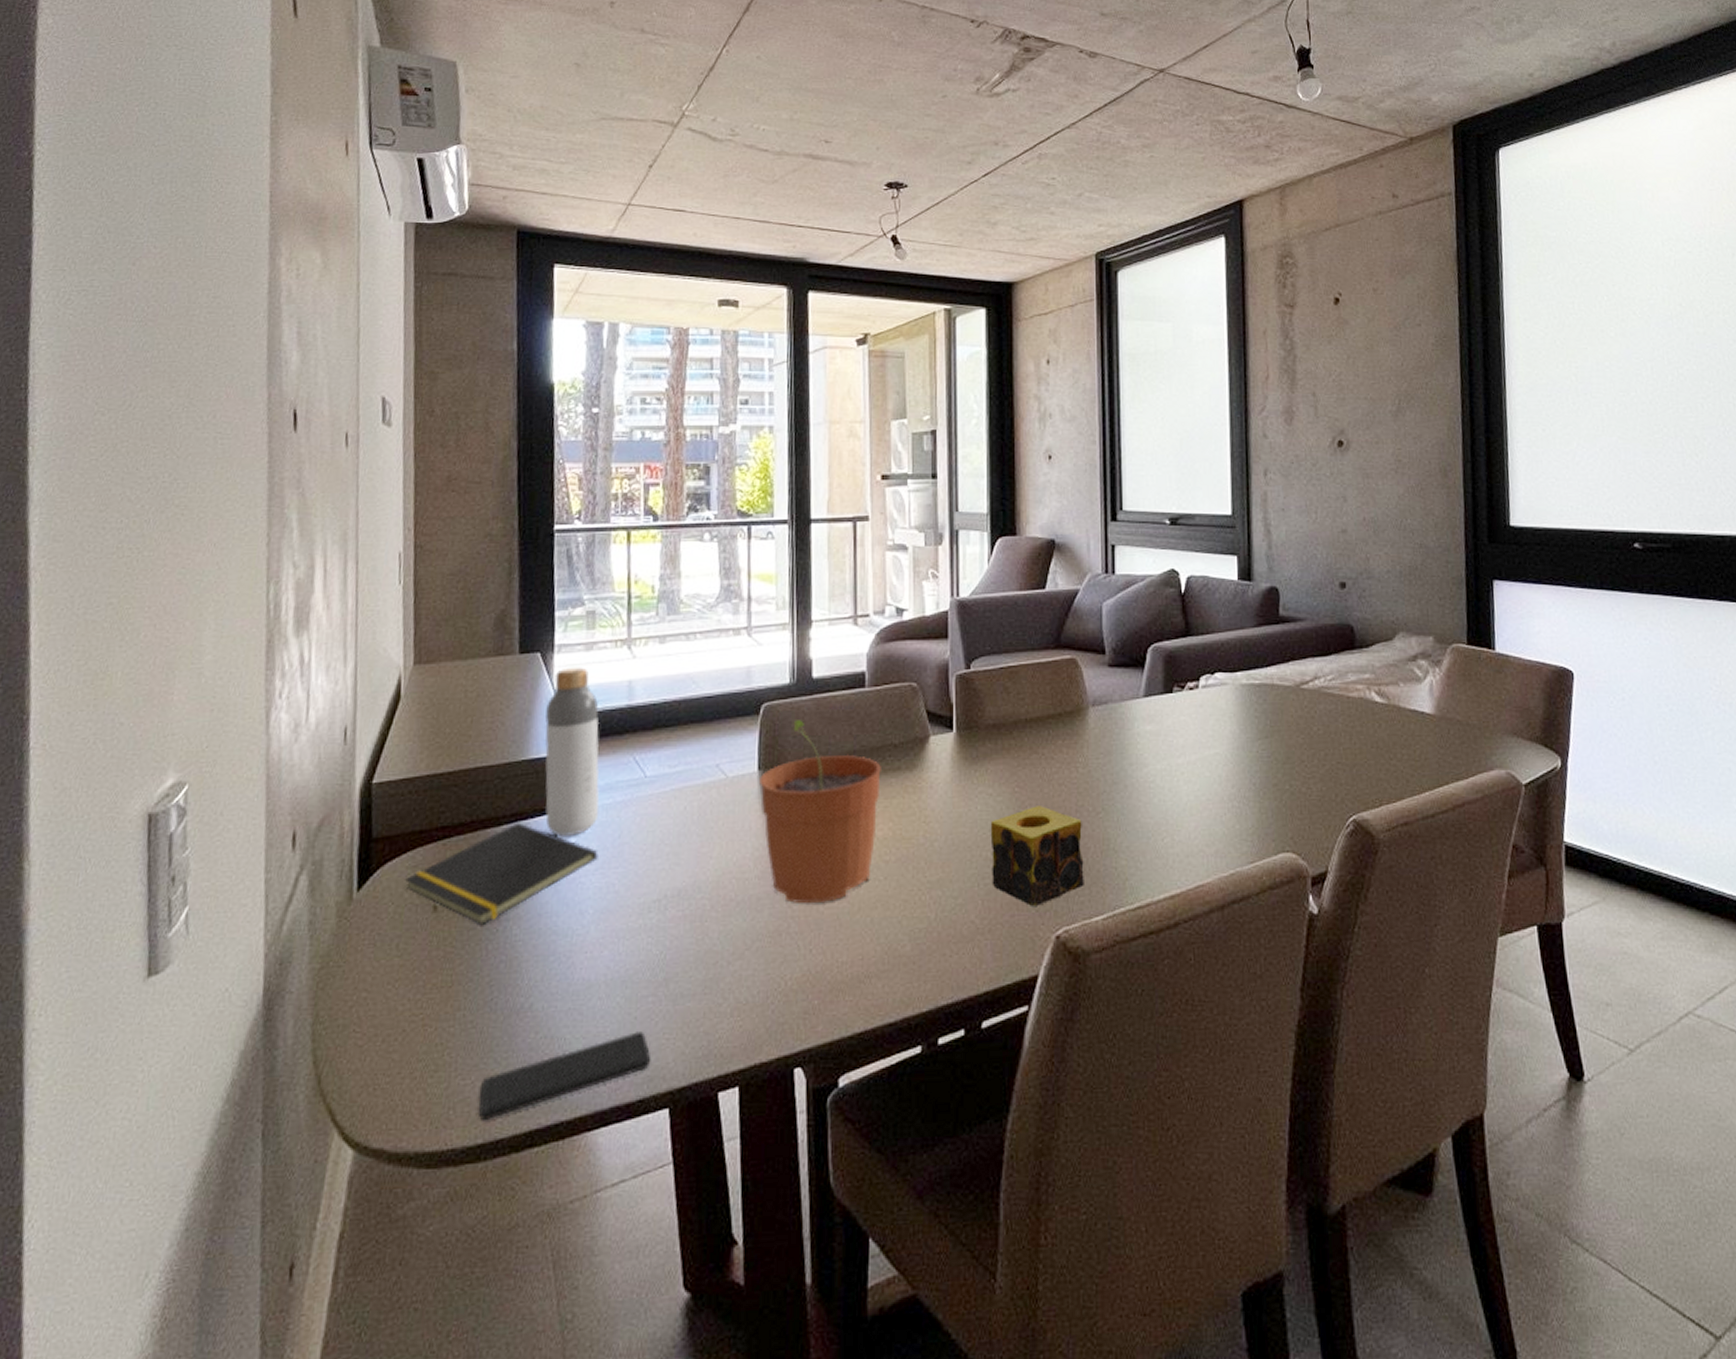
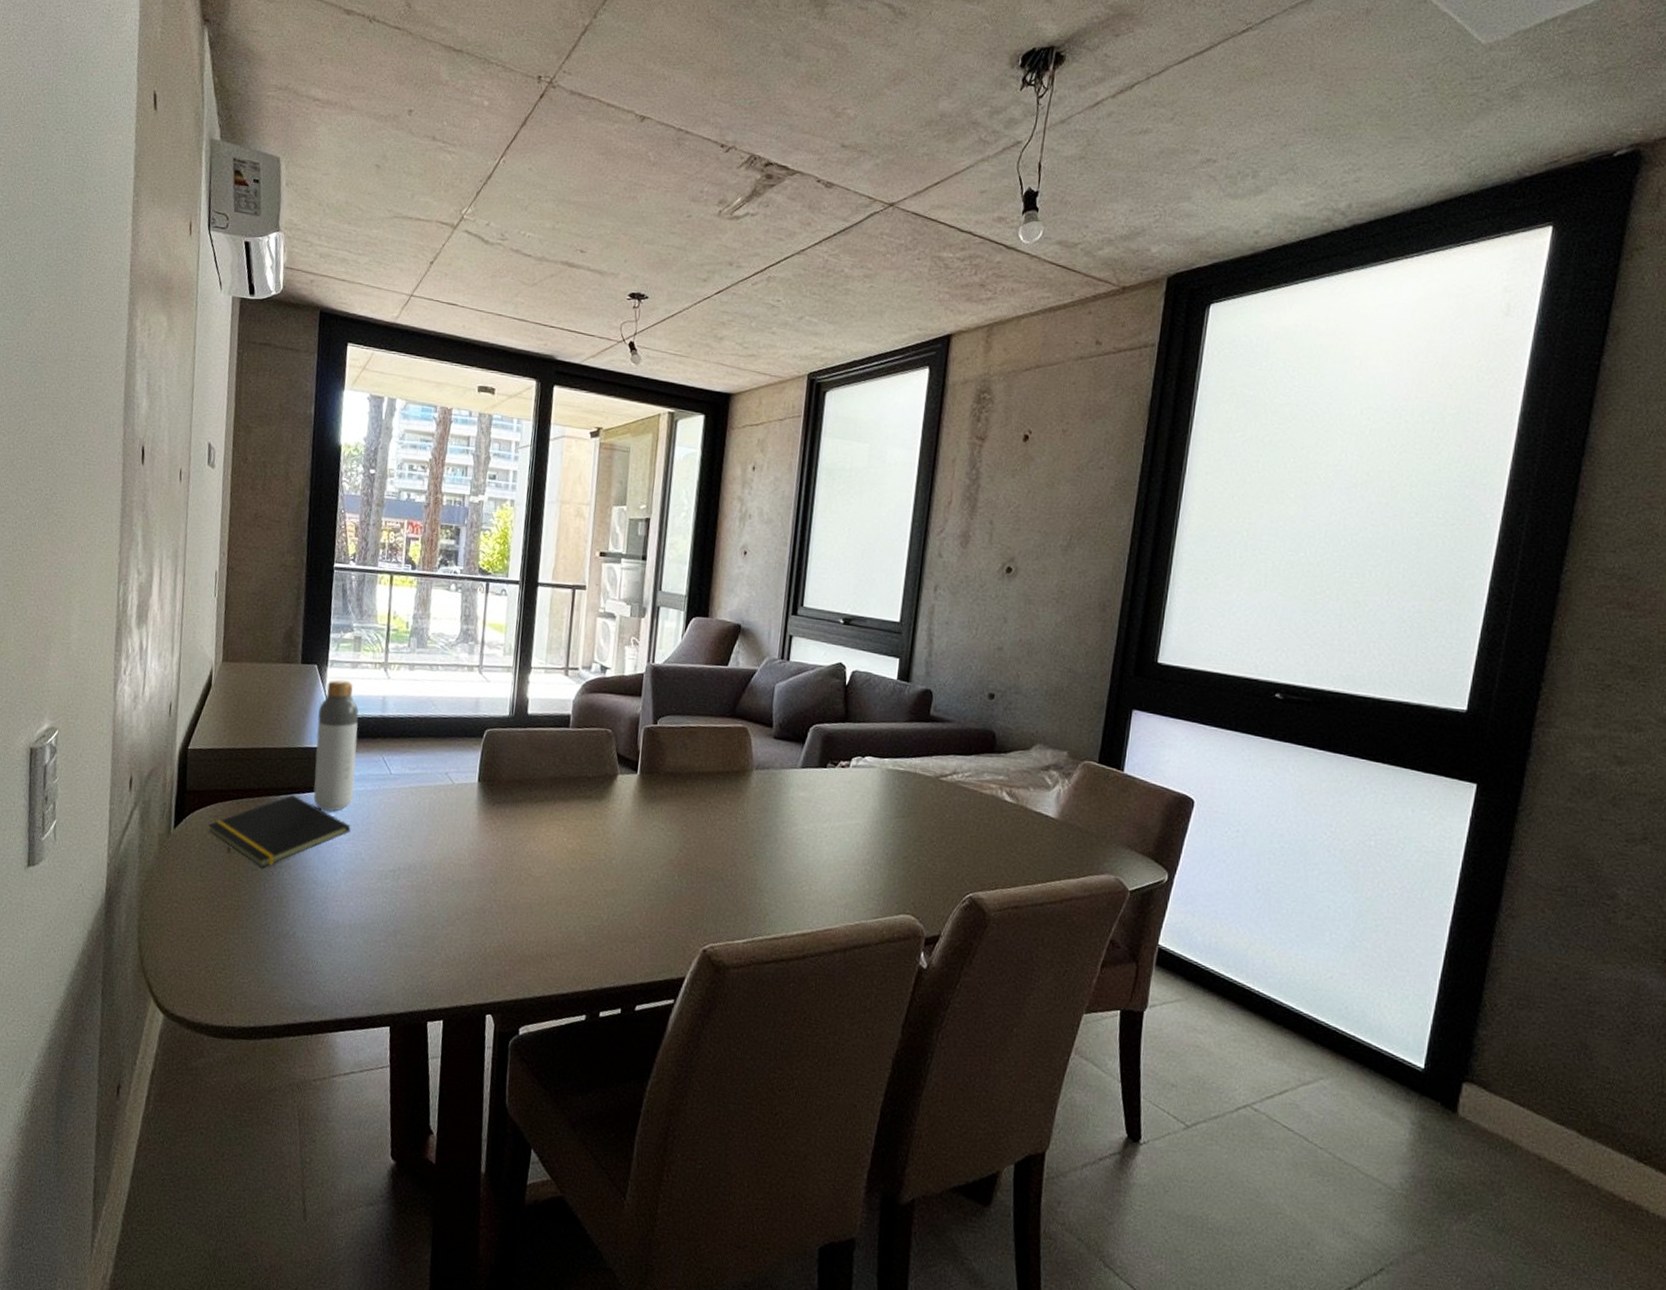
smartphone: present [478,1032,651,1121] -> none [252,966,380,1011]
plant pot: present [759,720,881,904] -> none [478,746,576,893]
candle: present [990,806,1084,906] -> none [655,843,736,924]

